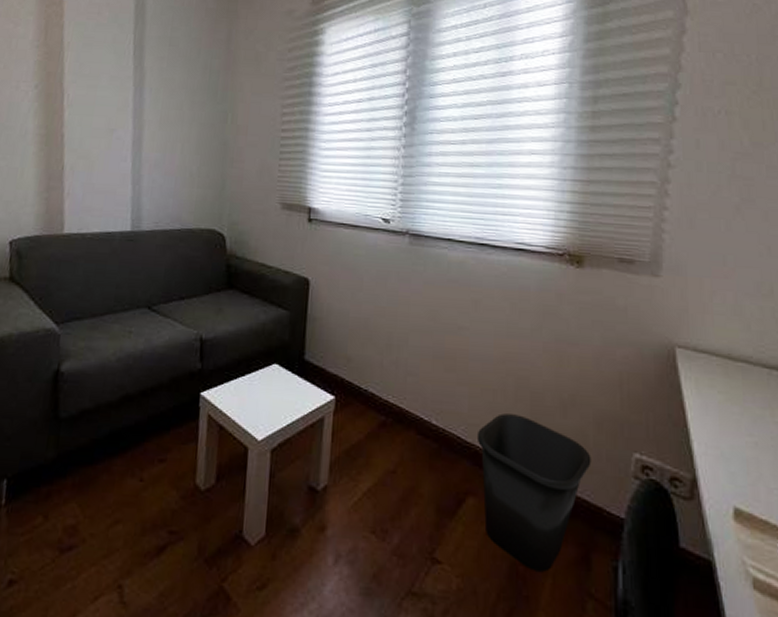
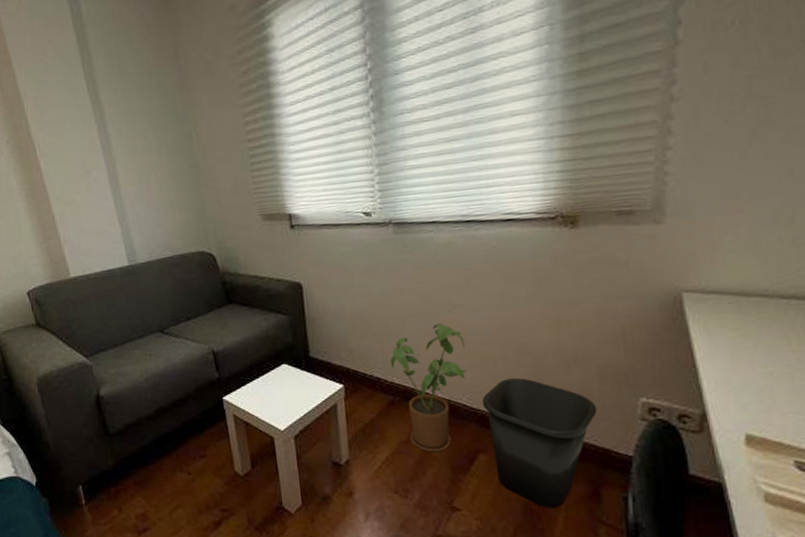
house plant: none [387,342,466,490] -> present [390,322,467,453]

